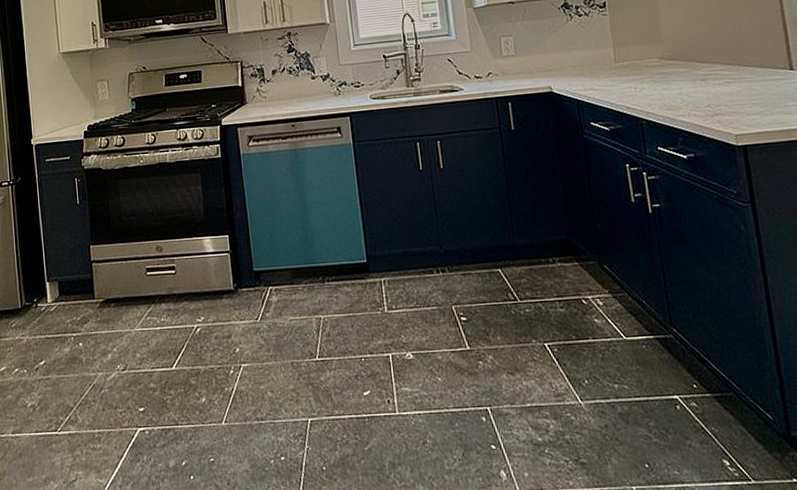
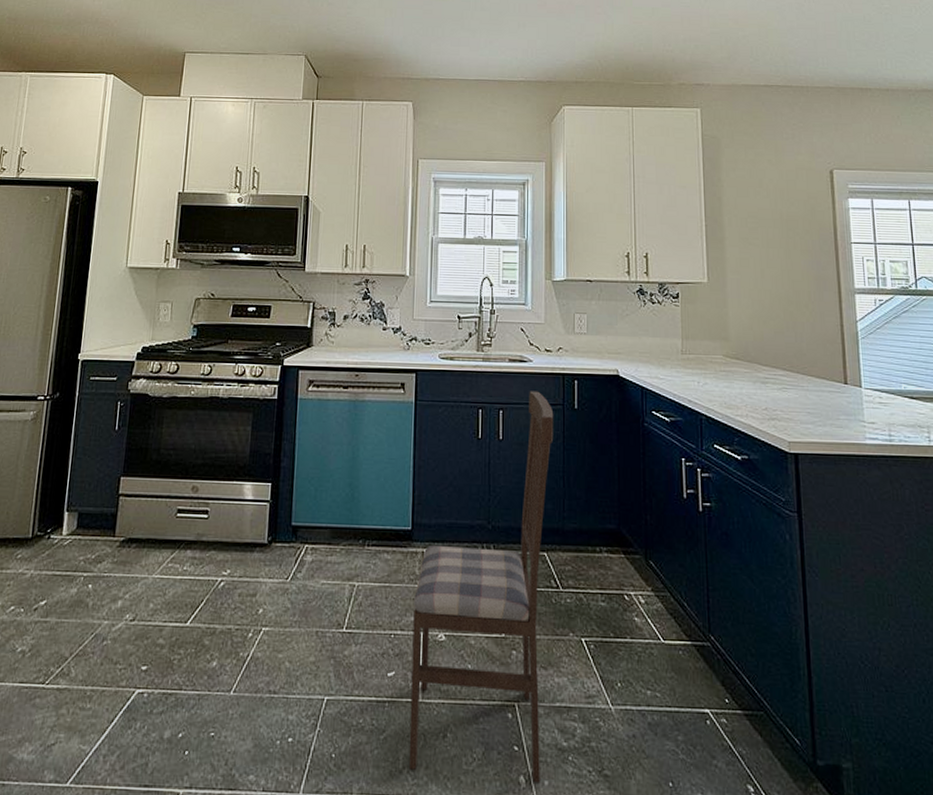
dining chair: none [378,117,520,476] -> present [408,391,554,784]

